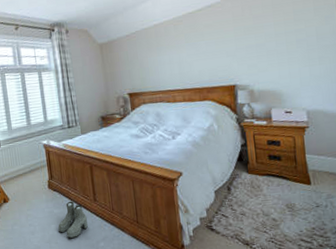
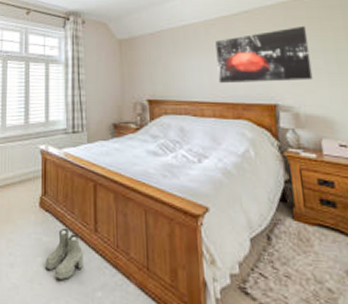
wall art: none [183,14,266,73] -> present [215,26,313,84]

